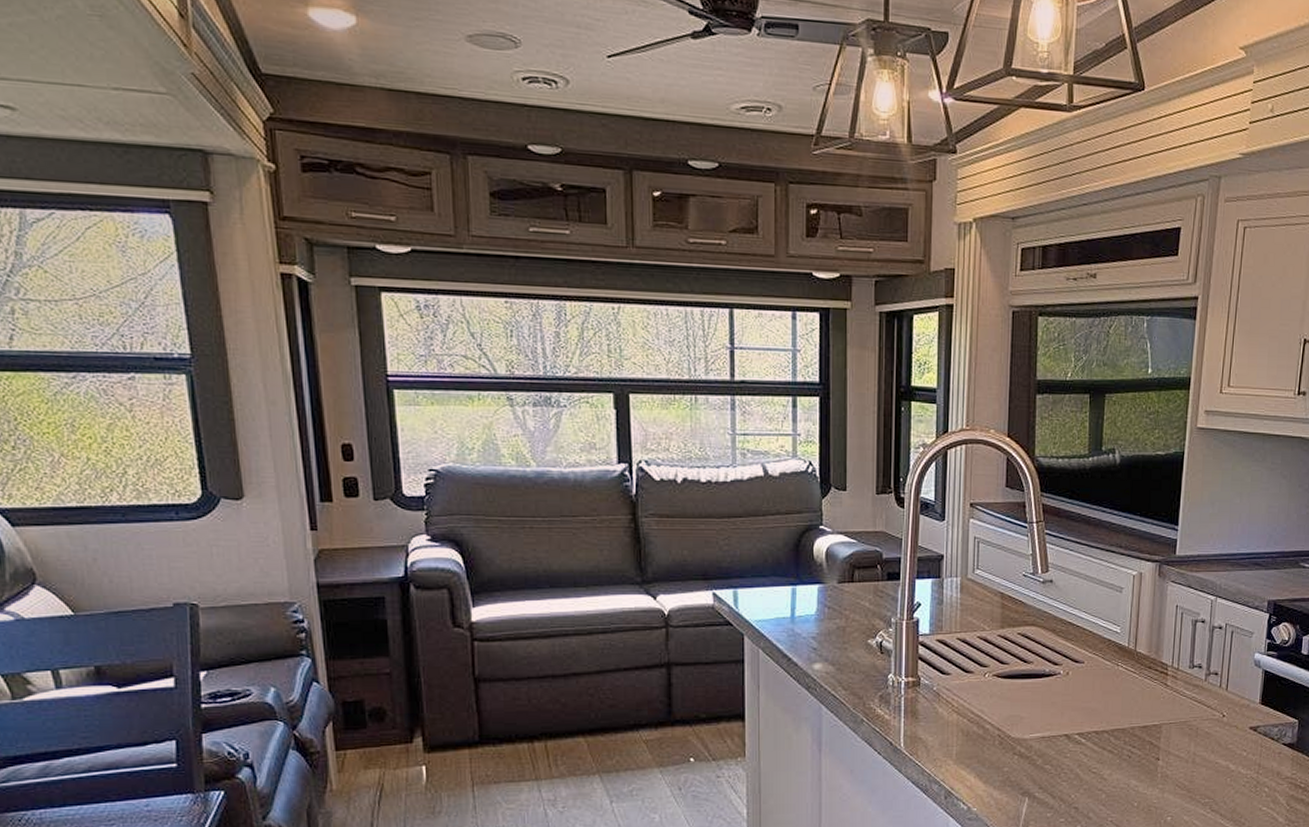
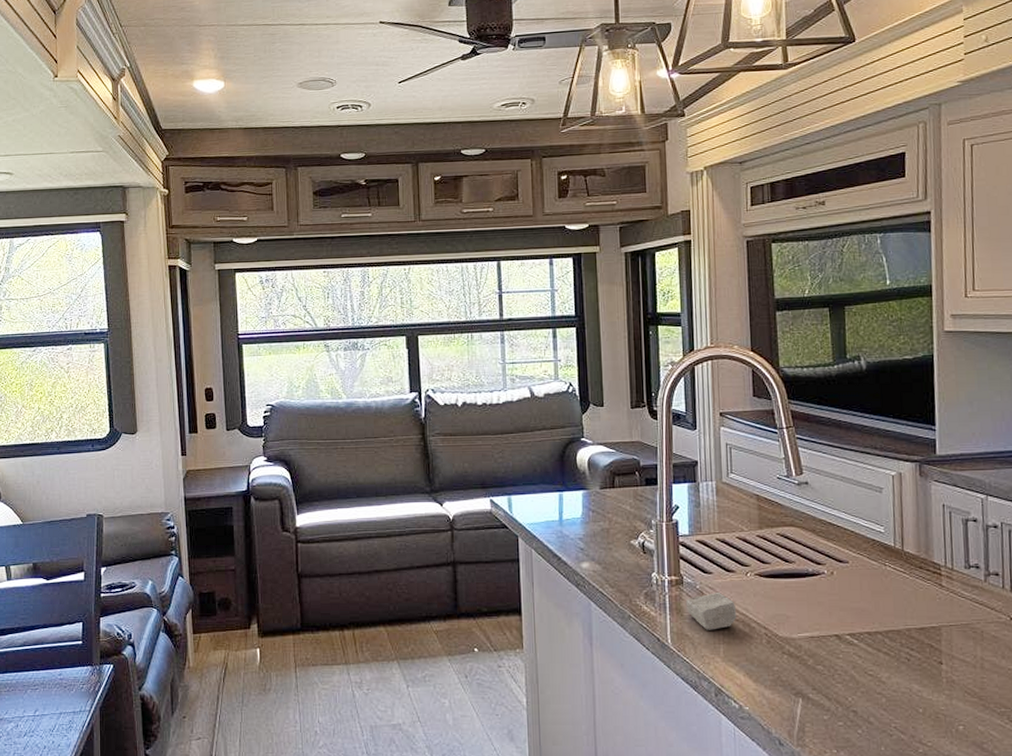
soap bar: none [921,694,972,733] -> present [685,593,737,630]

